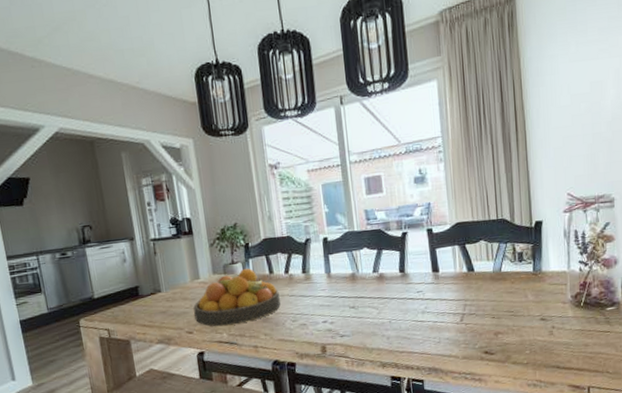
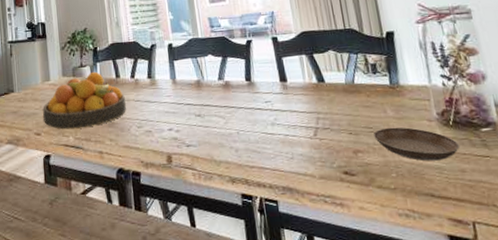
saucer: none [514,310,587,339] -> present [373,127,460,161]

